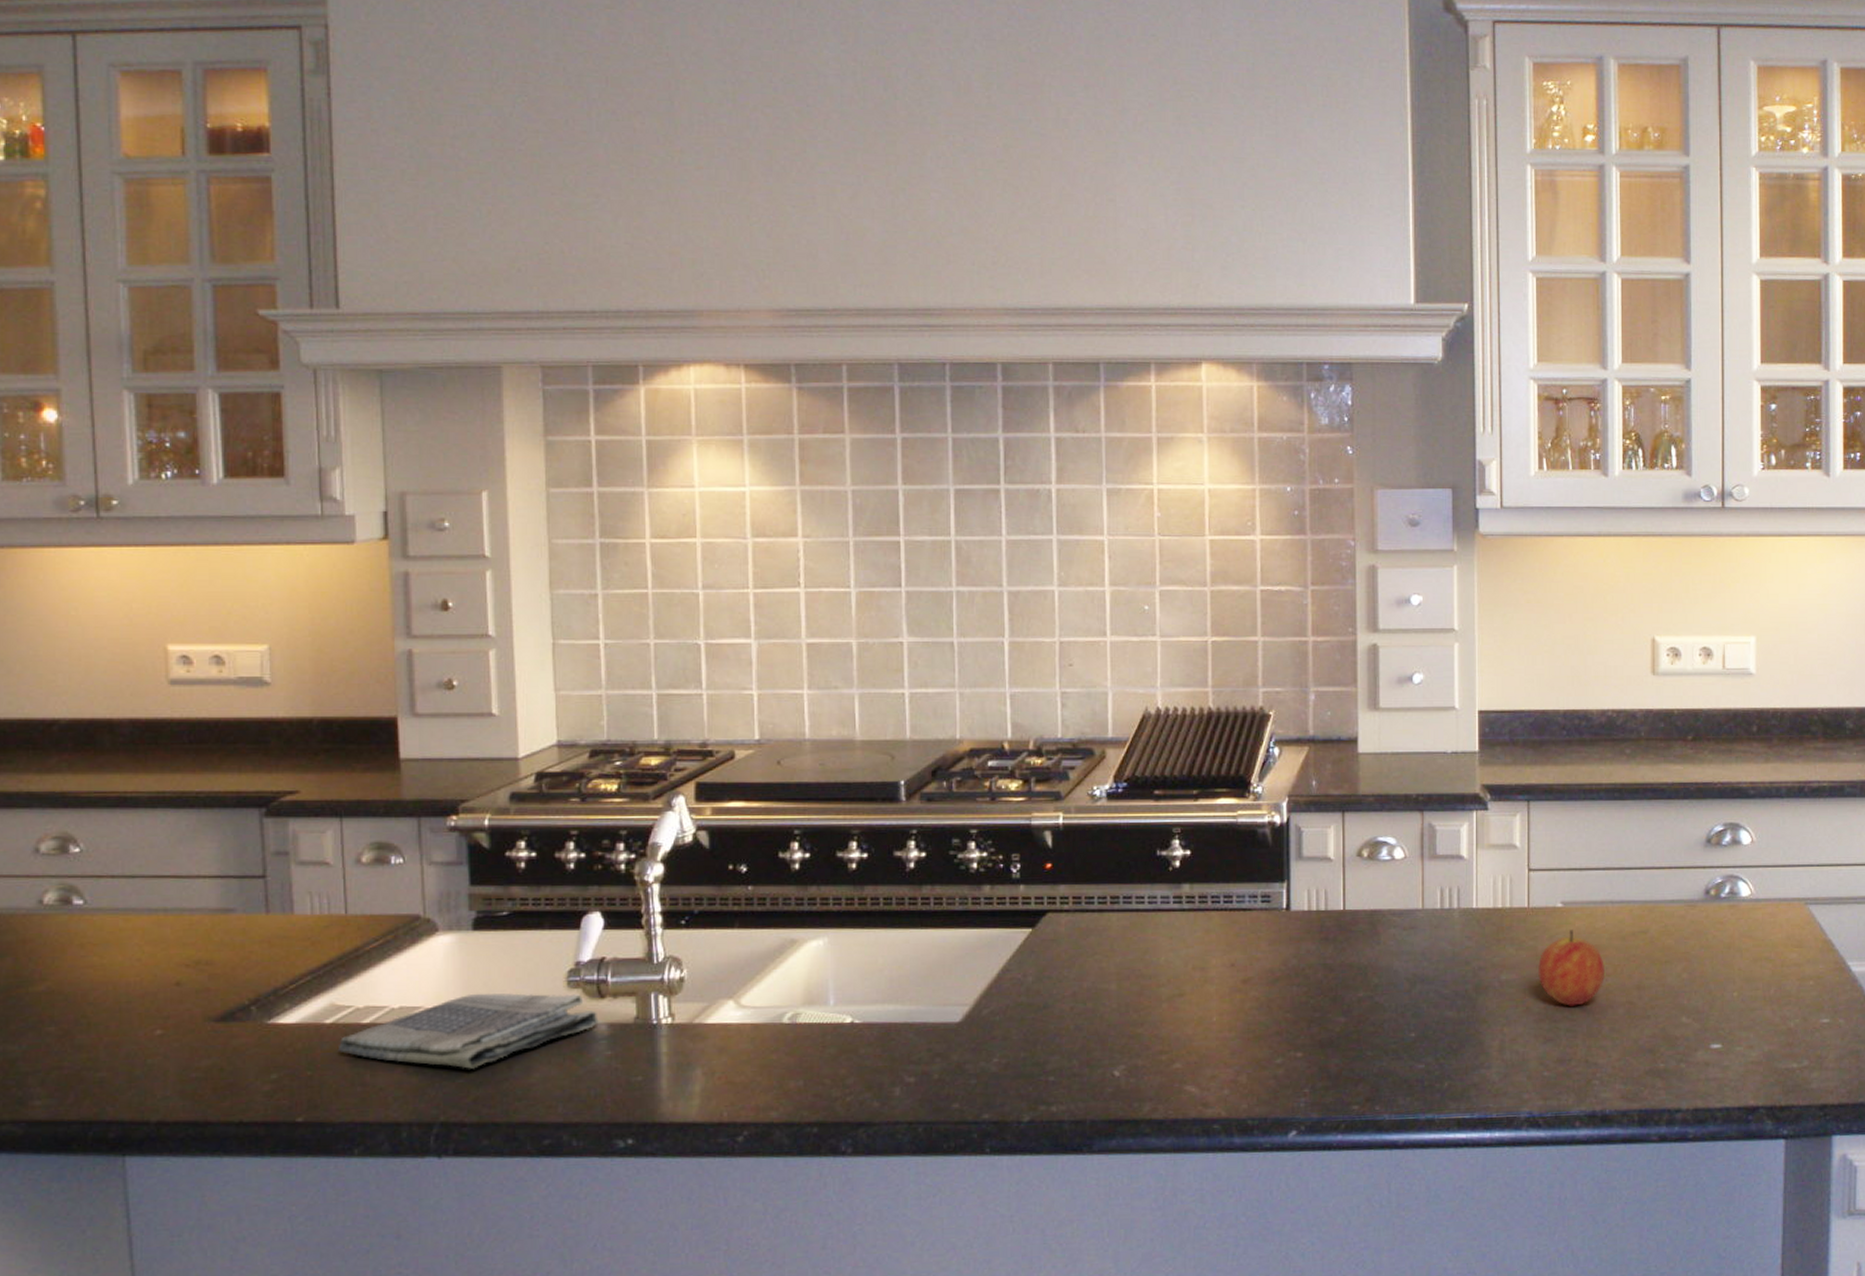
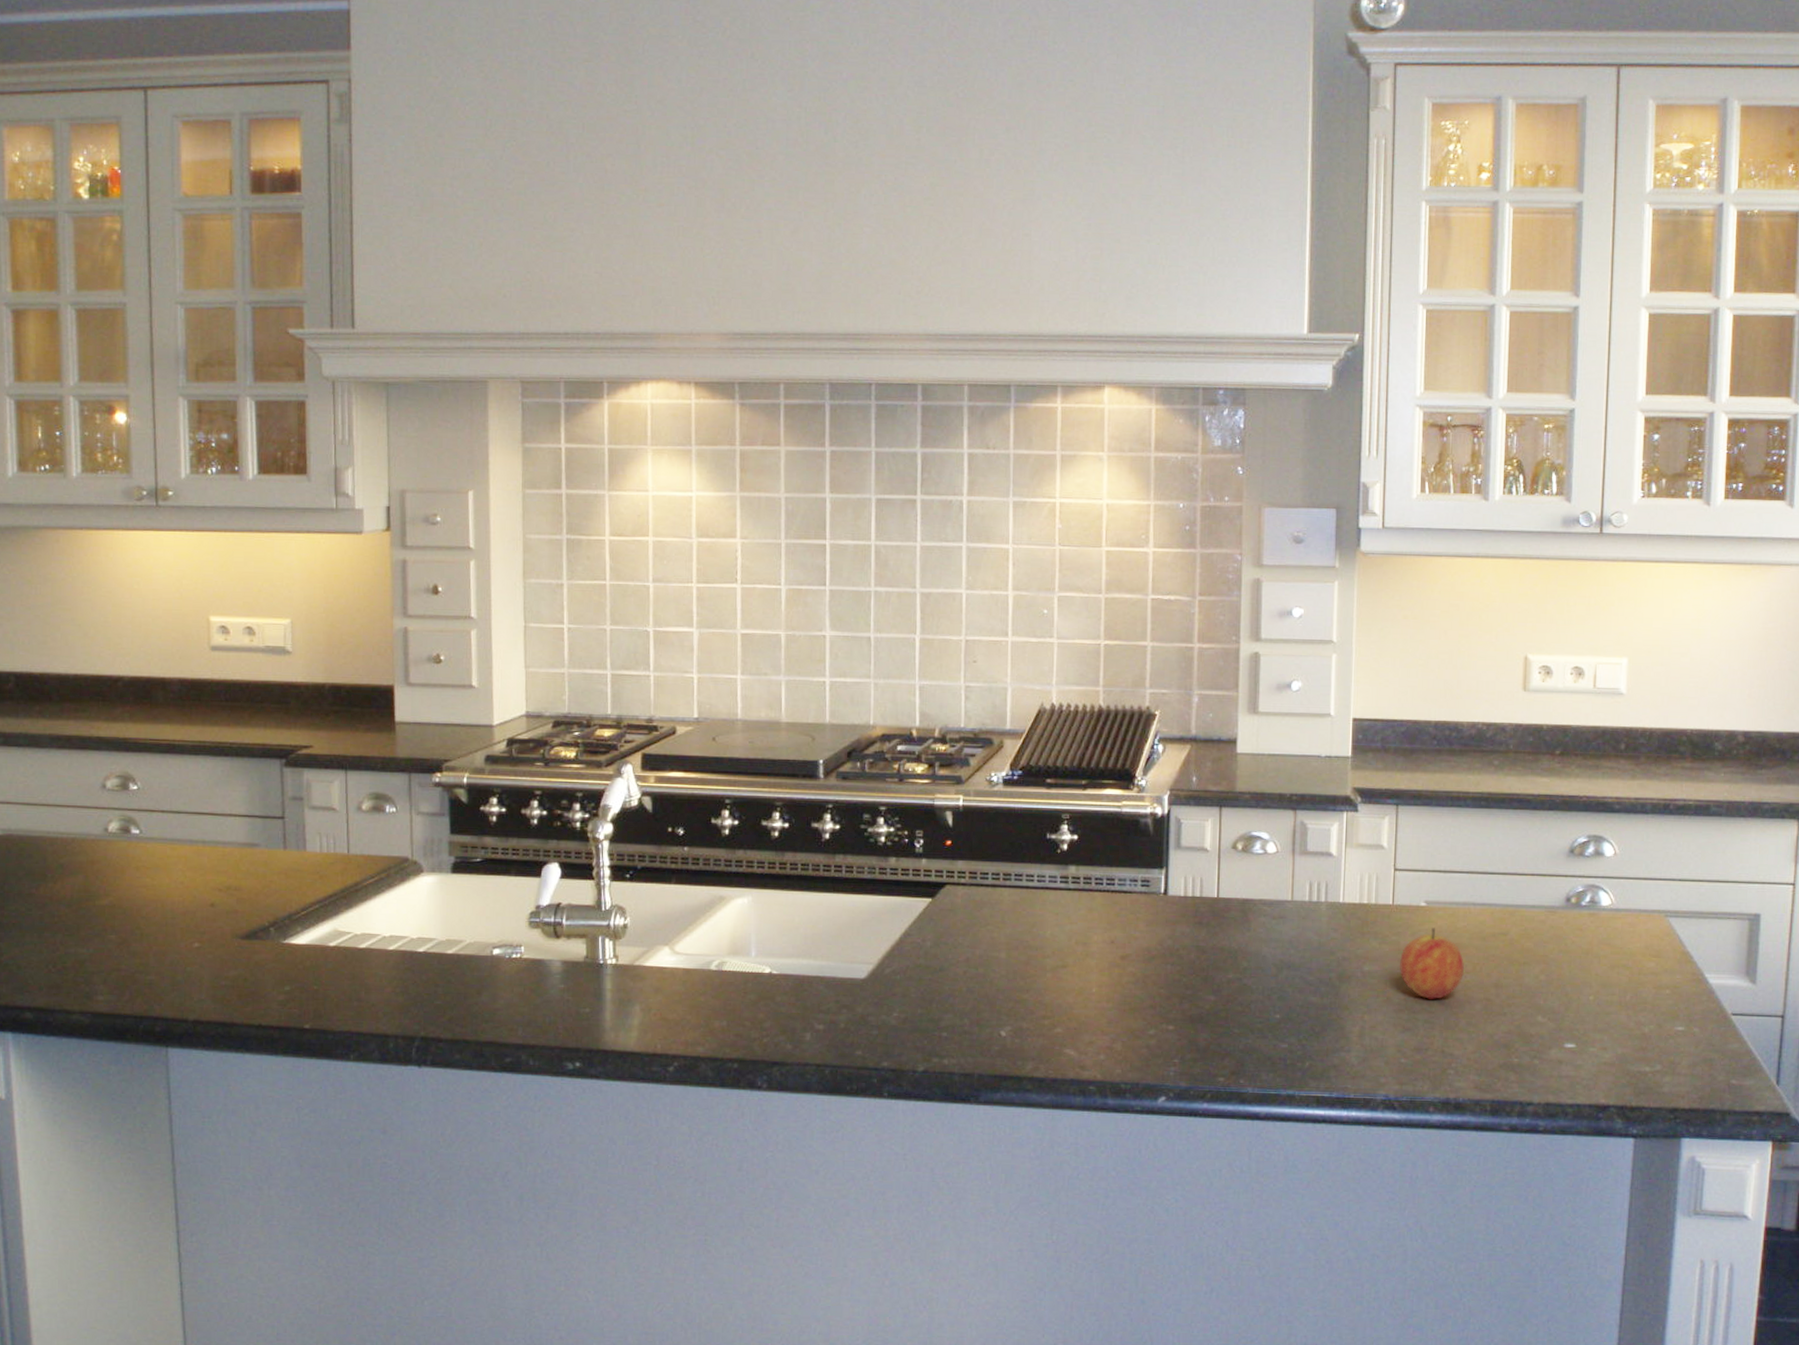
dish towel: present [339,993,599,1069] -> none [340,927,554,993]

